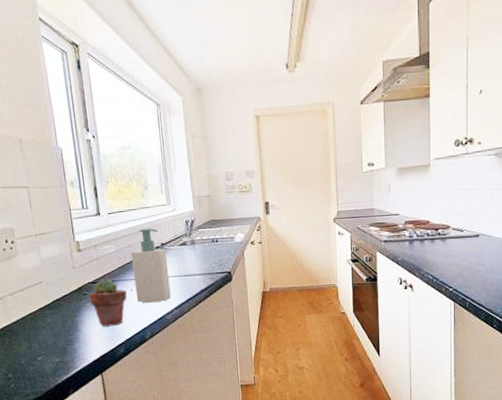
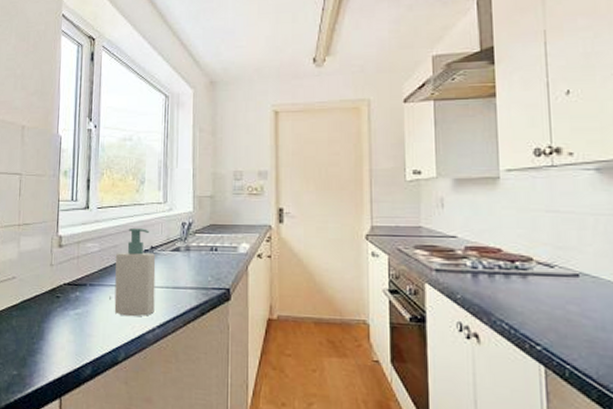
potted succulent: present [89,278,127,327] -> none [61,280,104,339]

